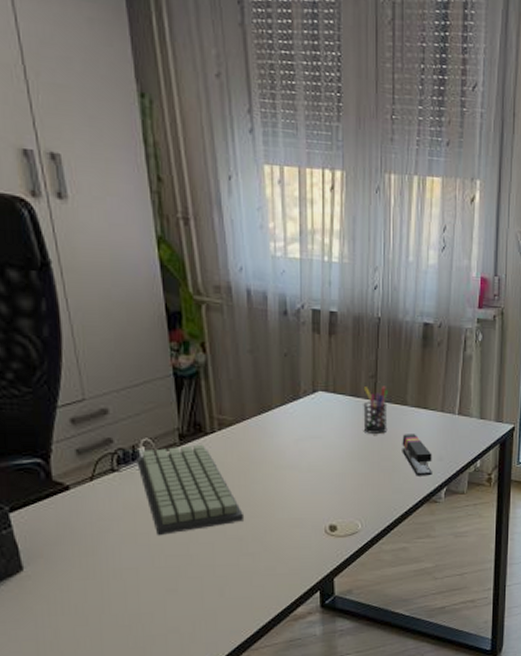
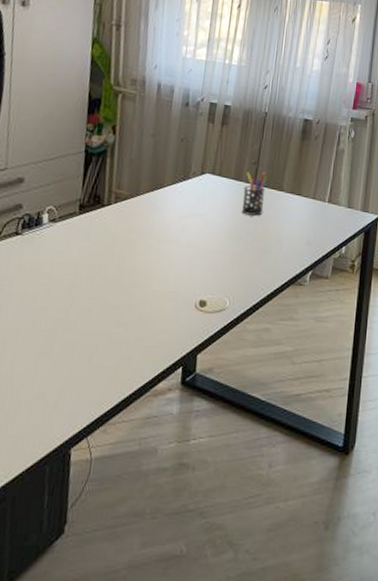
keyboard: present [137,444,245,536] -> none [39,214,124,299]
stapler: present [402,434,432,476] -> none [274,217,302,259]

